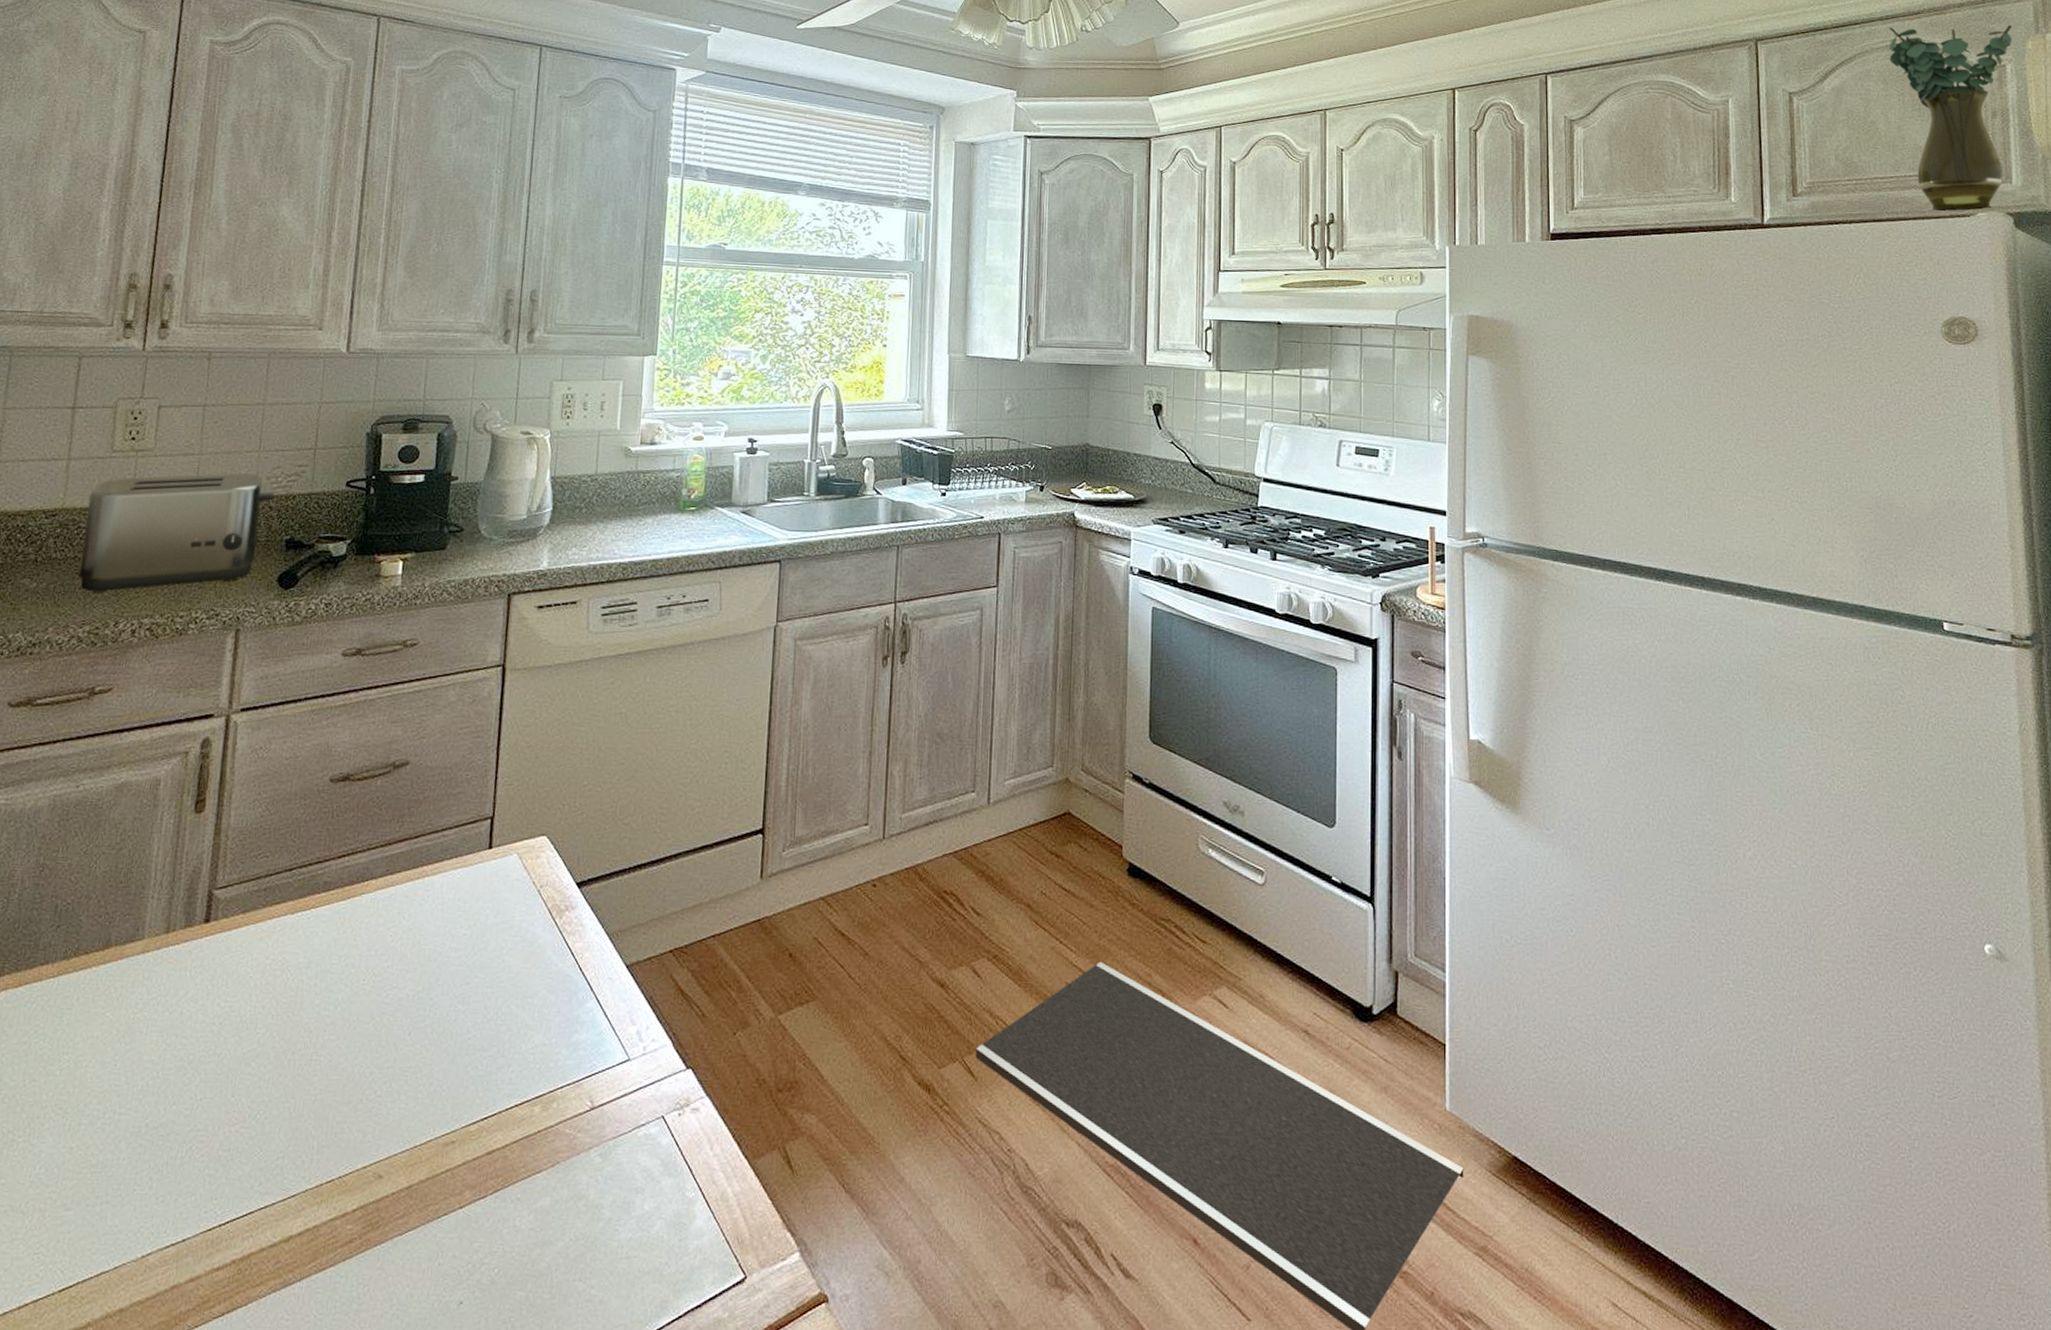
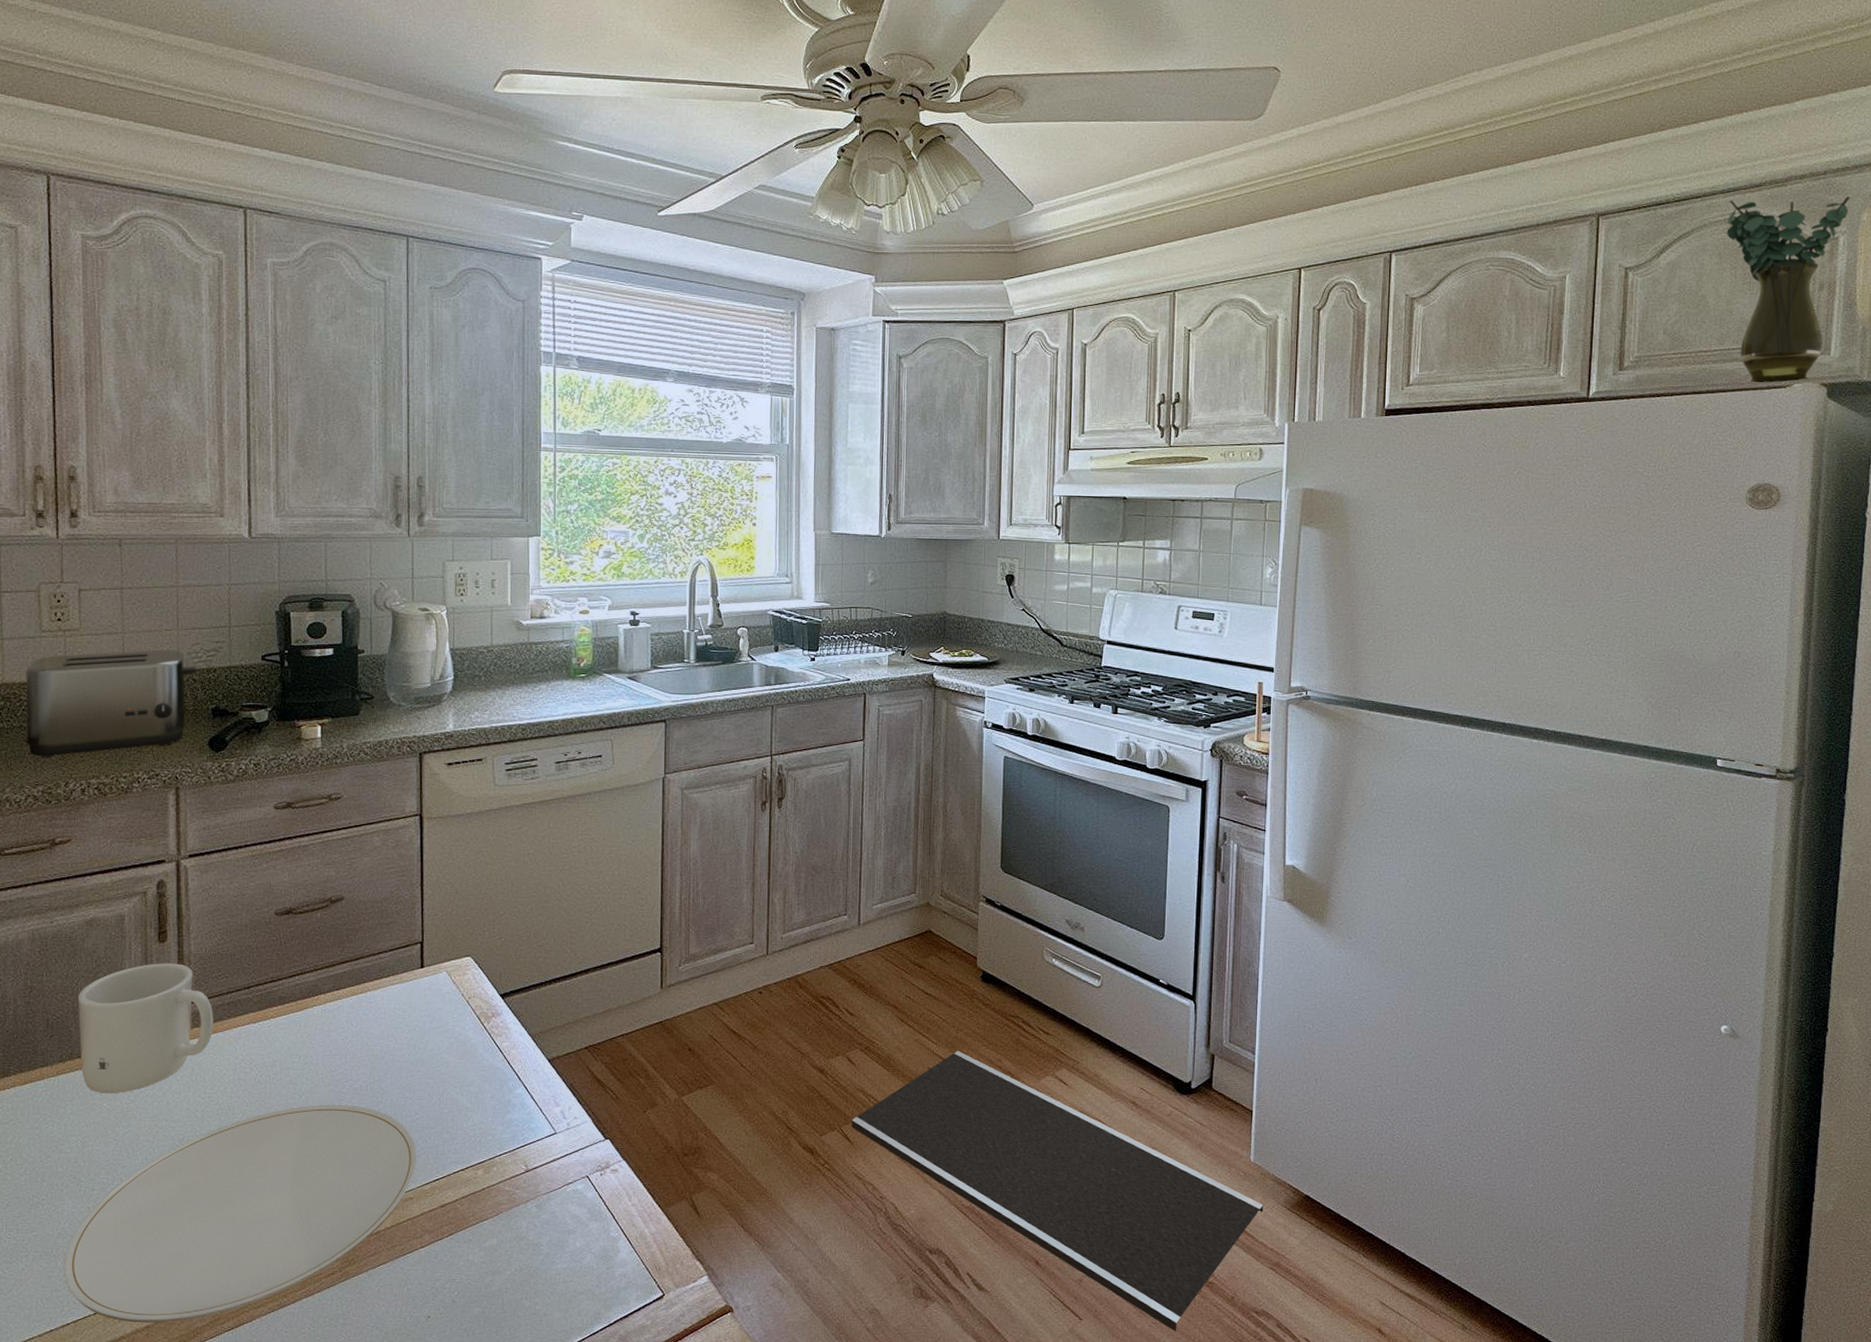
plate: none [30,1018,465,1305] -> present [64,1105,417,1323]
mug: none [86,838,247,1001] -> present [77,963,214,1094]

